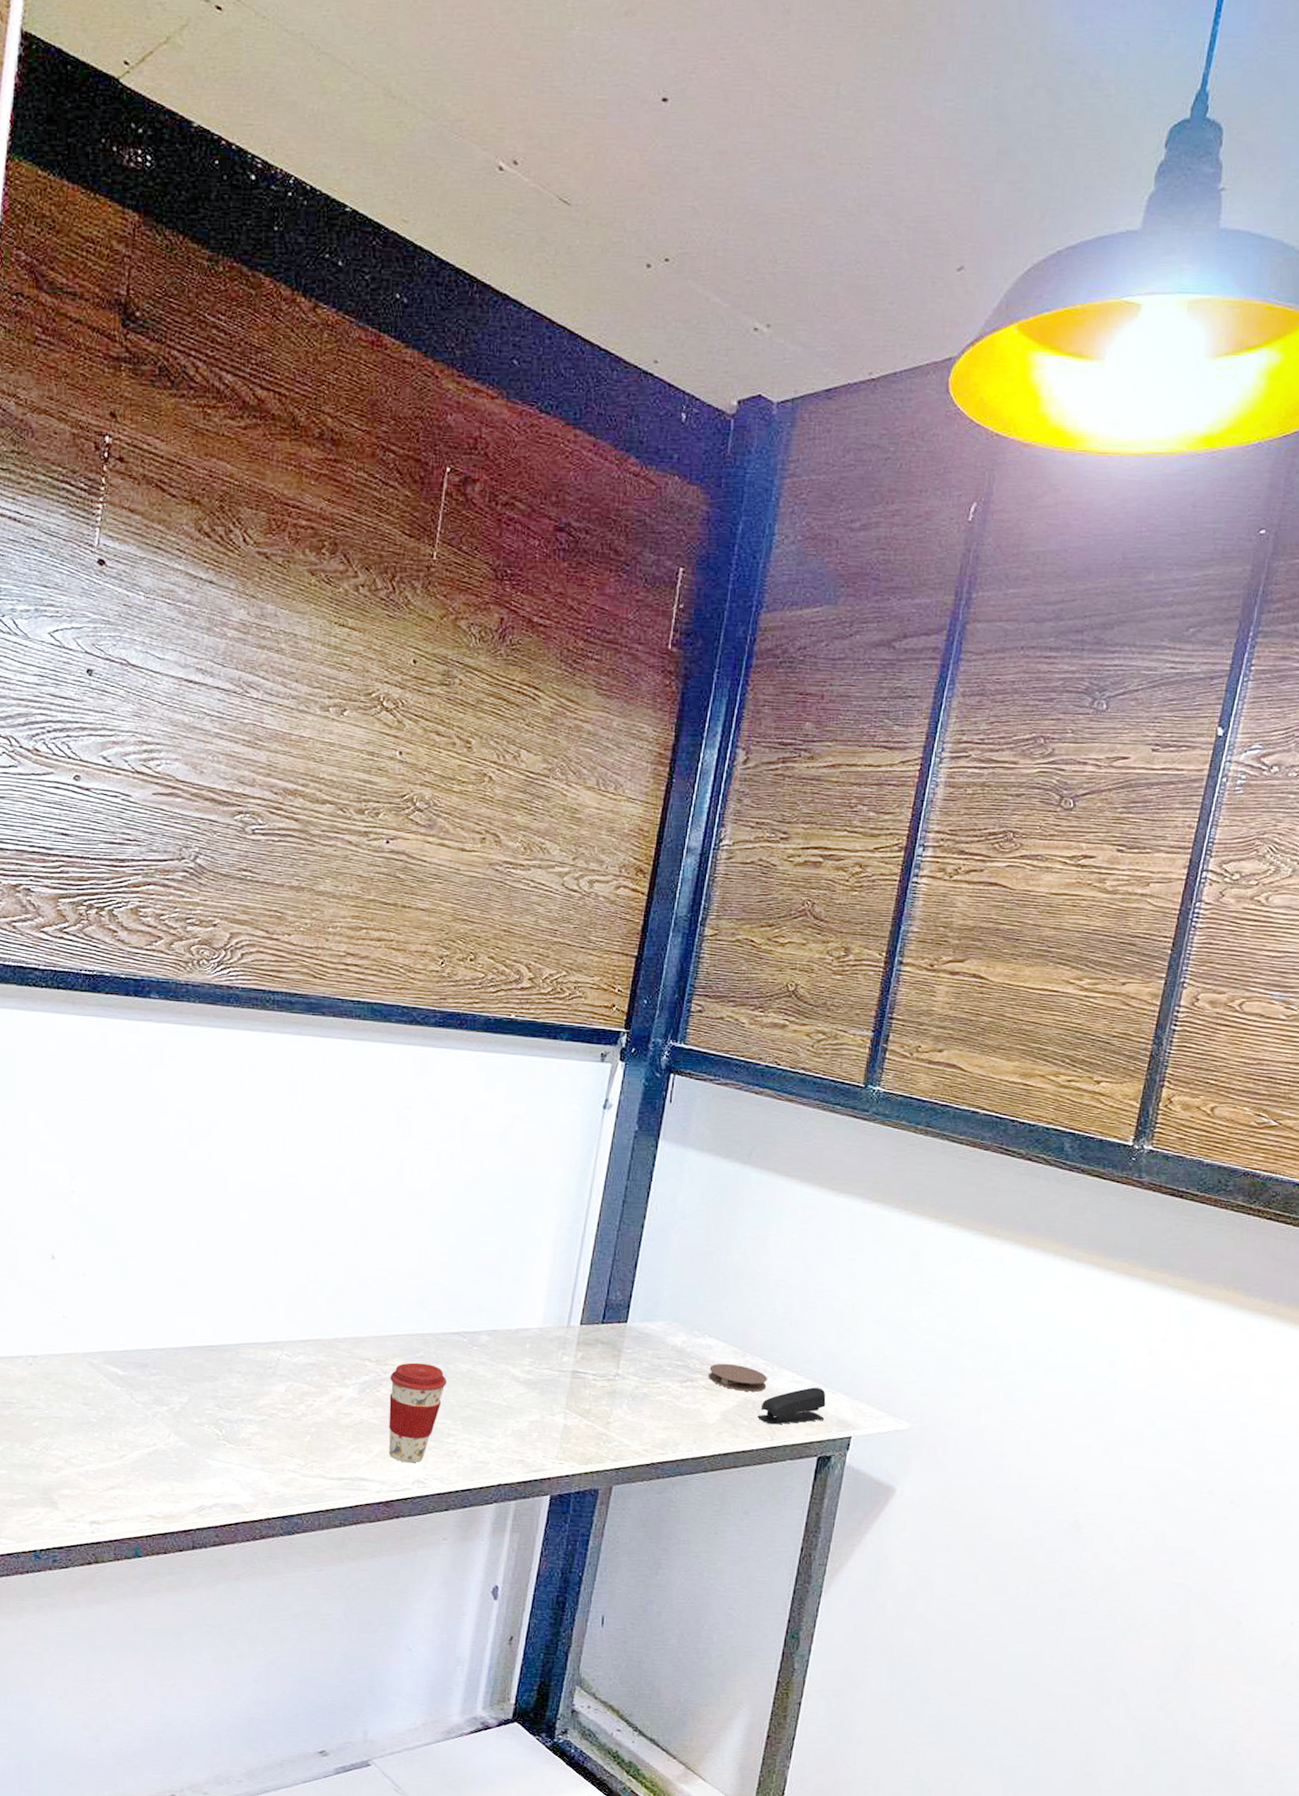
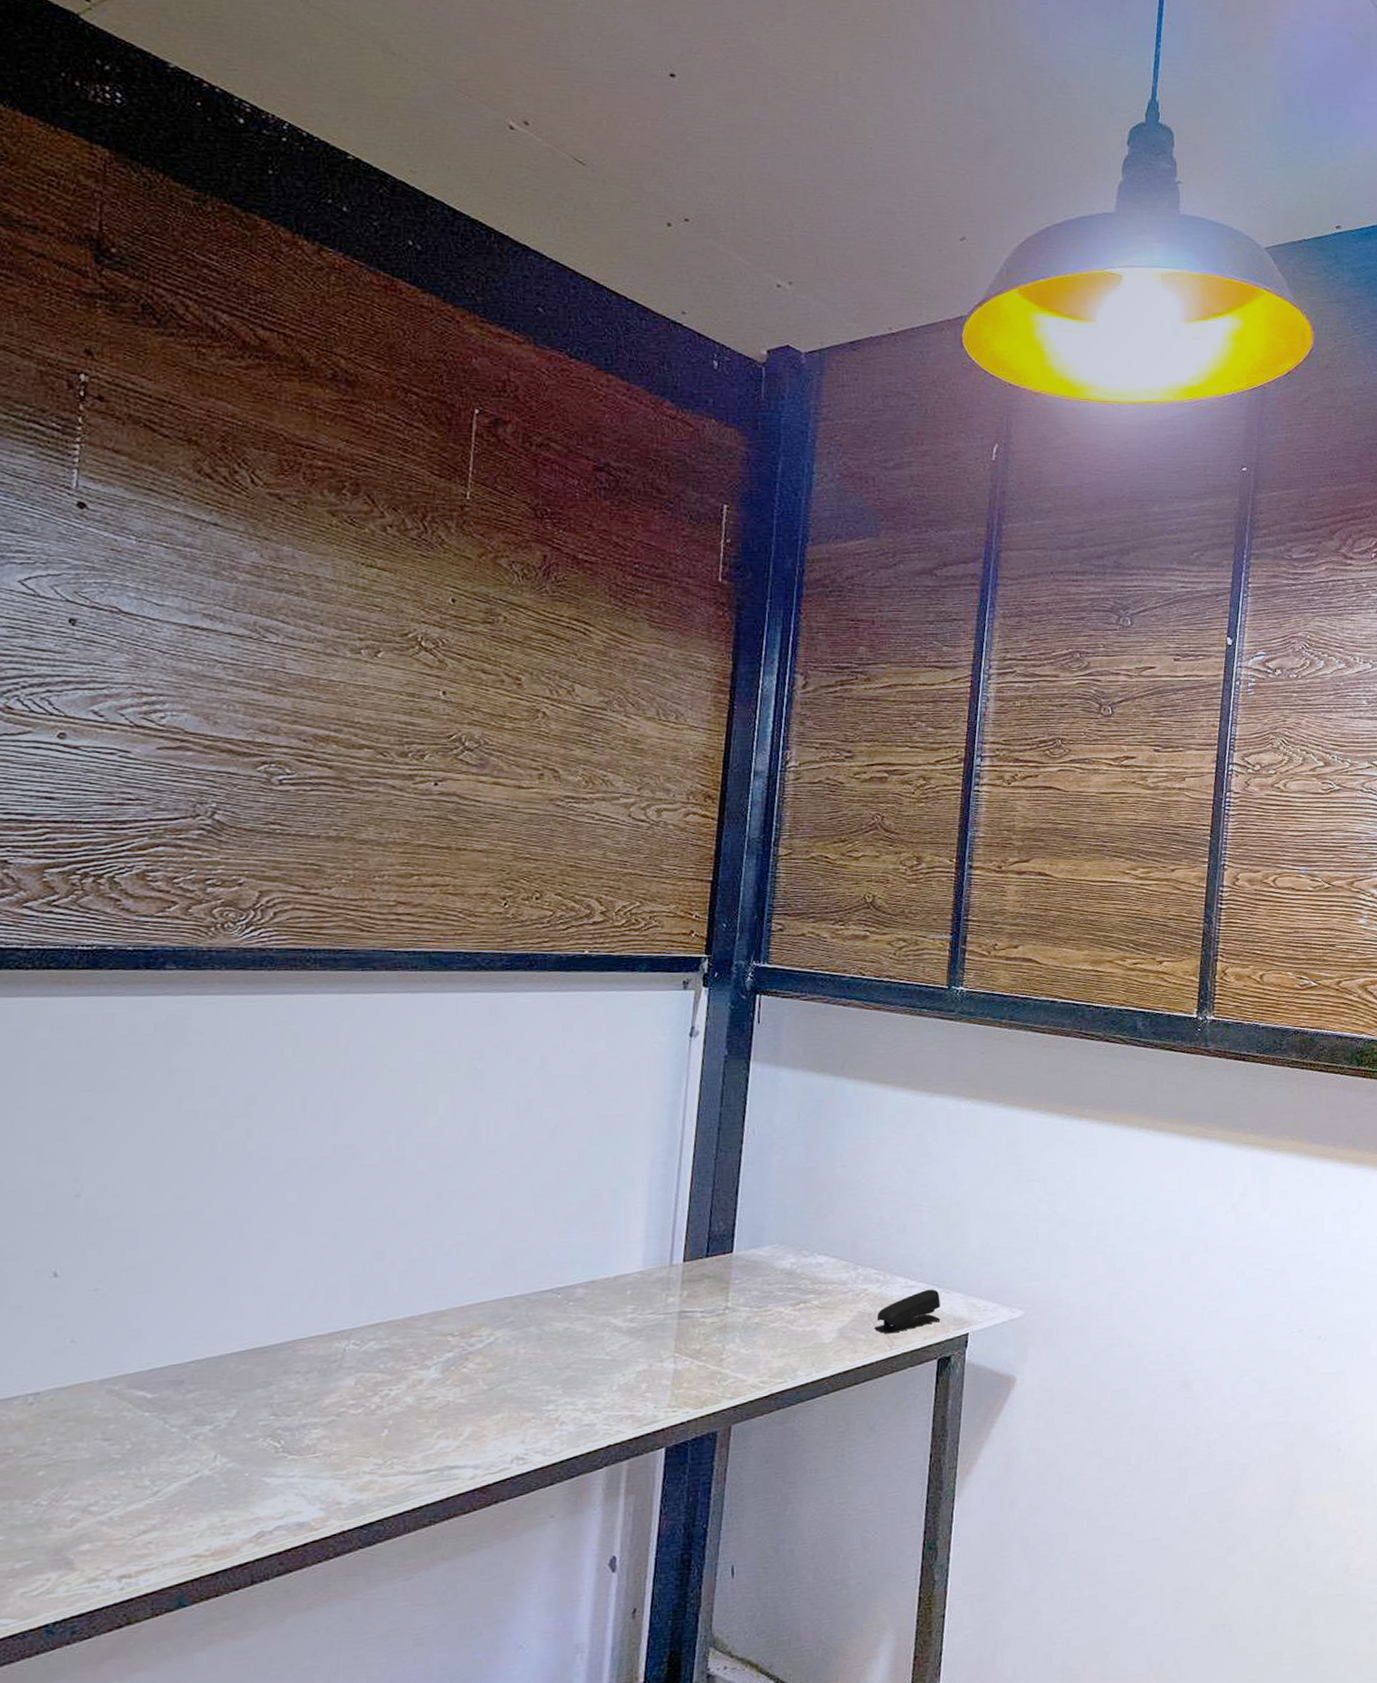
coffee cup: present [389,1362,447,1463] -> none [477,1328,543,1441]
coaster: present [708,1363,767,1392] -> none [820,1278,881,1305]

